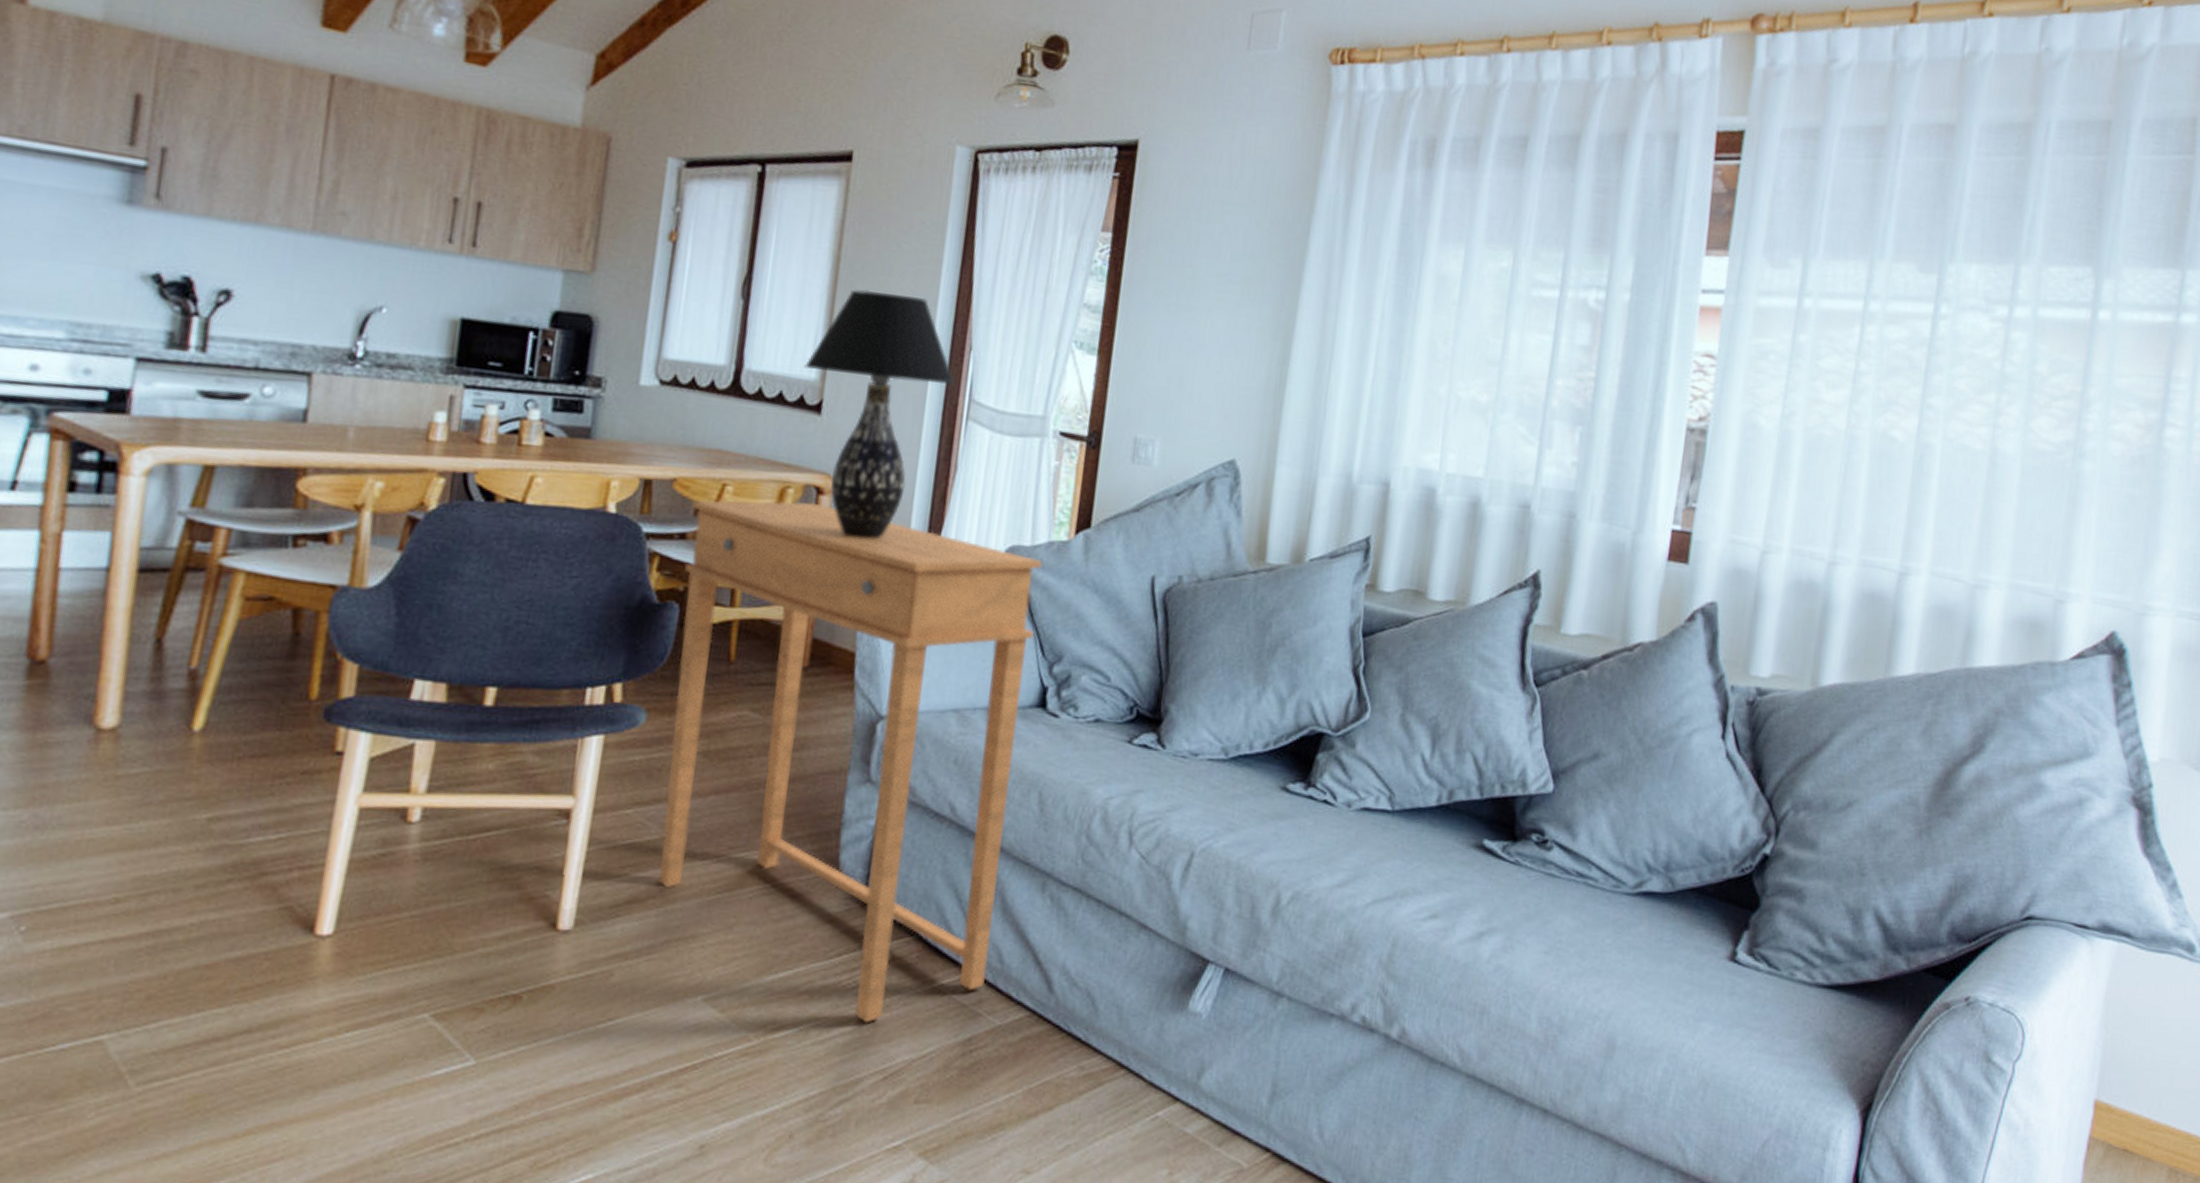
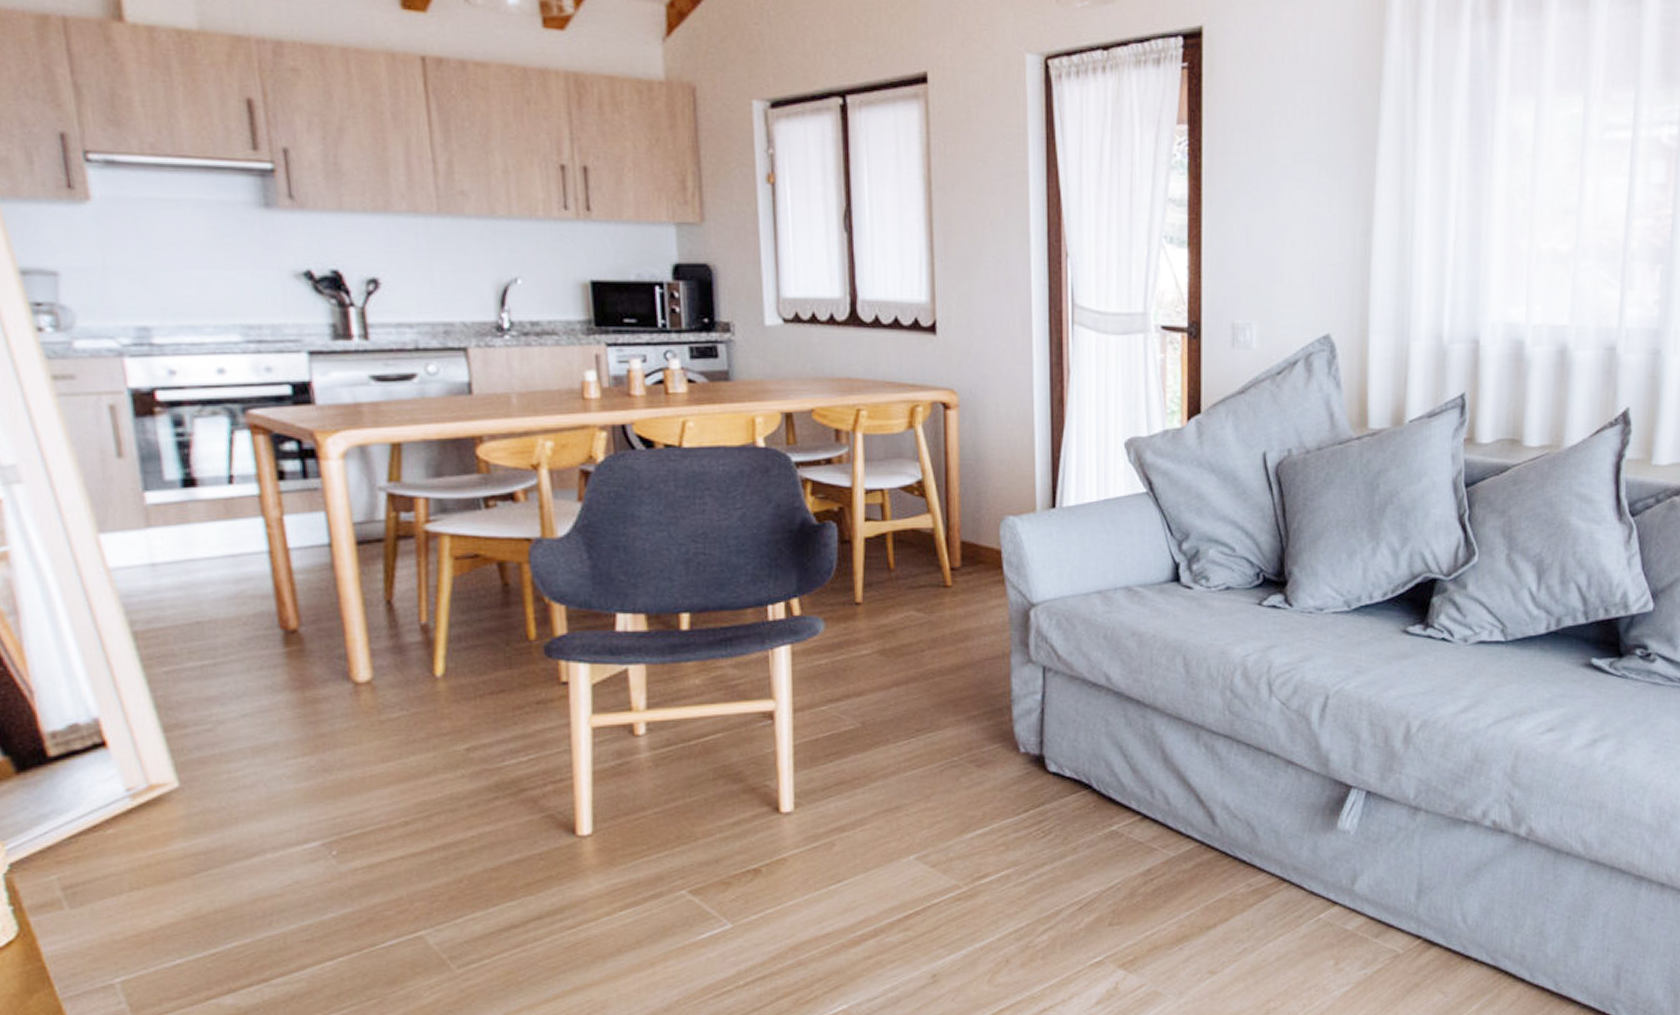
side table: present [658,499,1042,1023] -> none [832,417,1160,865]
table lamp: present [804,289,955,540] -> none [914,209,1056,446]

